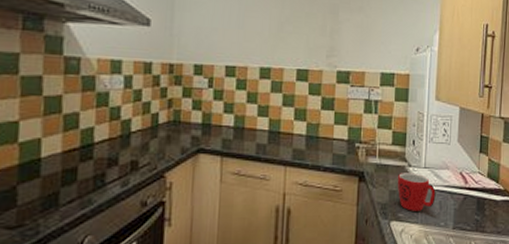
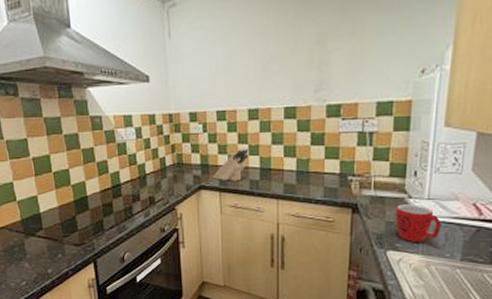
knife block: none [215,109,258,145] -> present [213,149,249,181]

